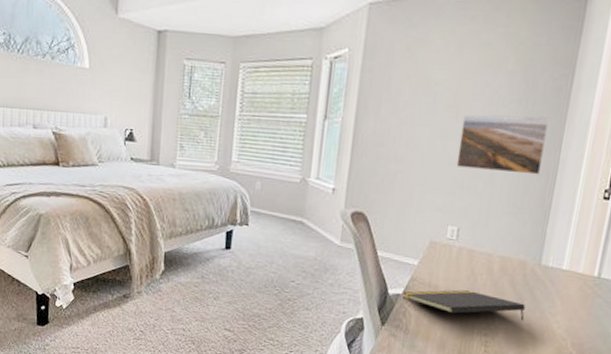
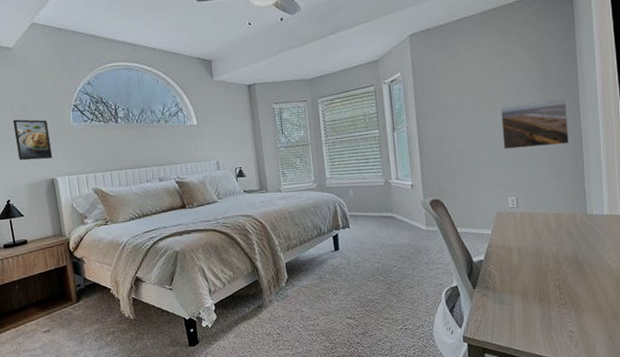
notepad: present [402,290,525,322] -> none [484,246,585,268]

